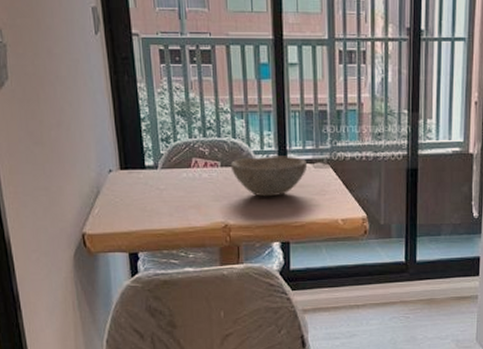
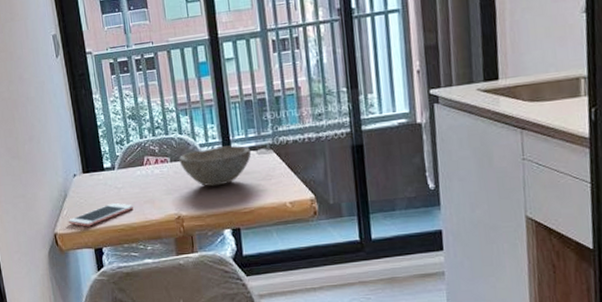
cell phone: none [99,205,176,229] -> present [68,202,133,227]

